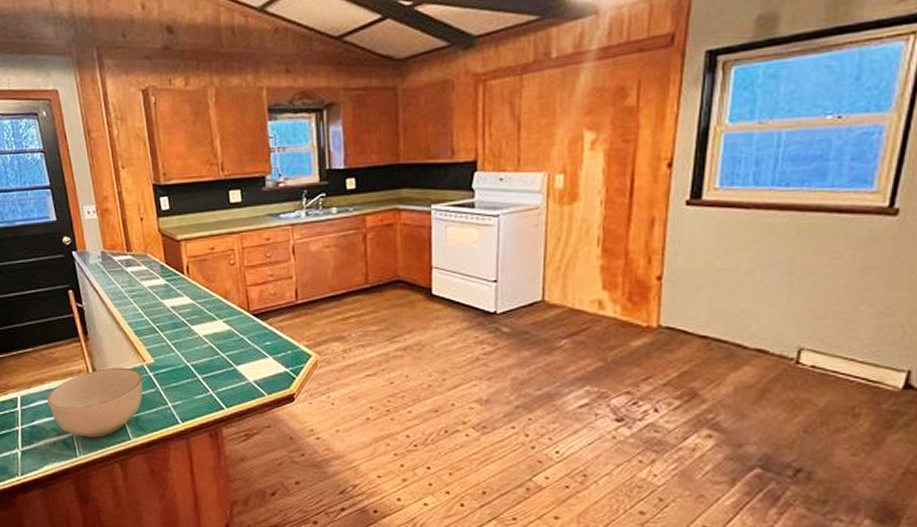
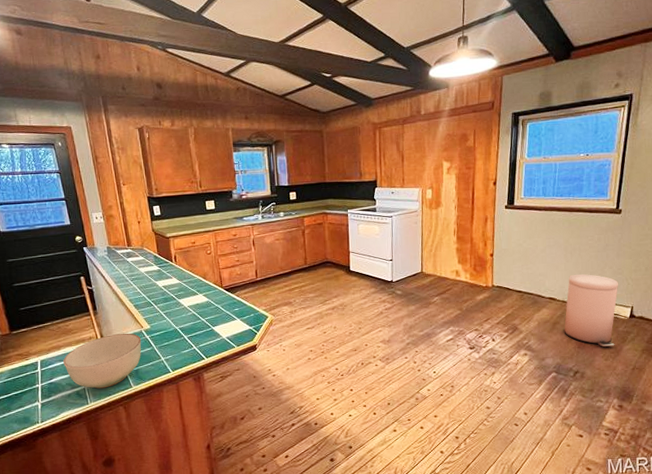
pedal bin: none [779,313,886,434] -> present [564,273,619,347]

